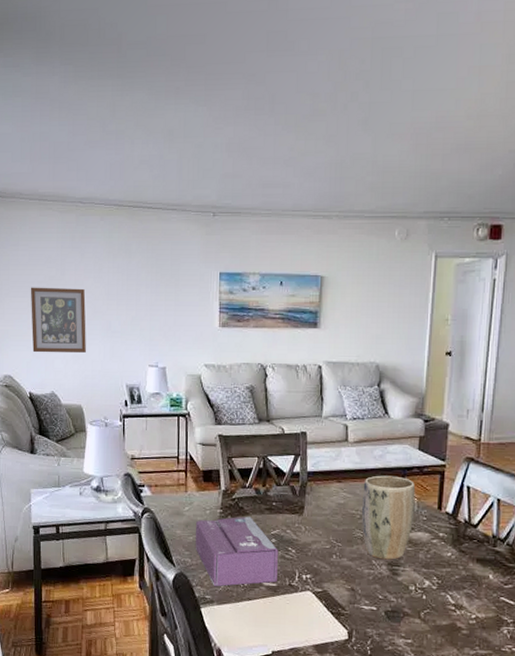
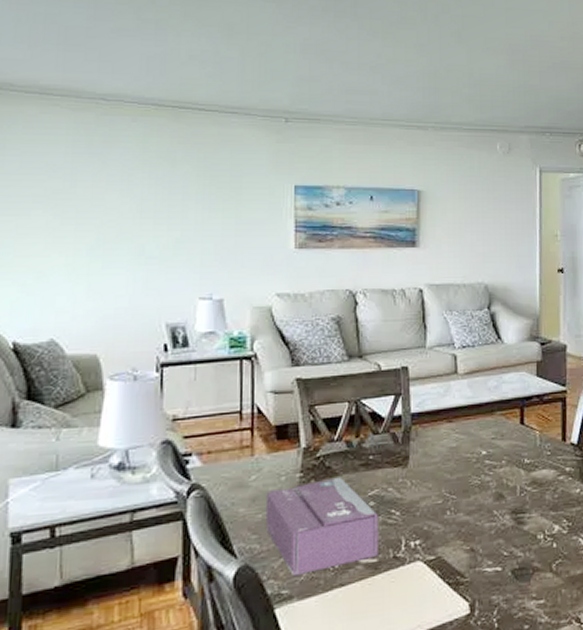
wall art: present [30,287,86,353] -> none [20,202,108,288]
plant pot: present [361,475,416,560] -> none [477,408,537,508]

